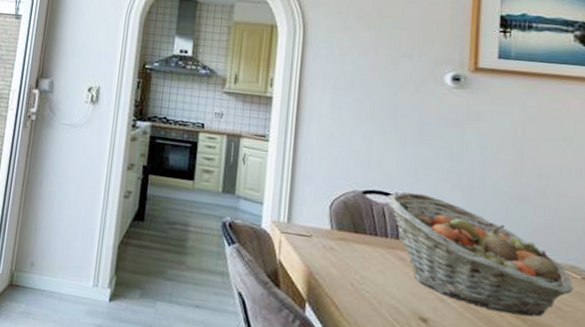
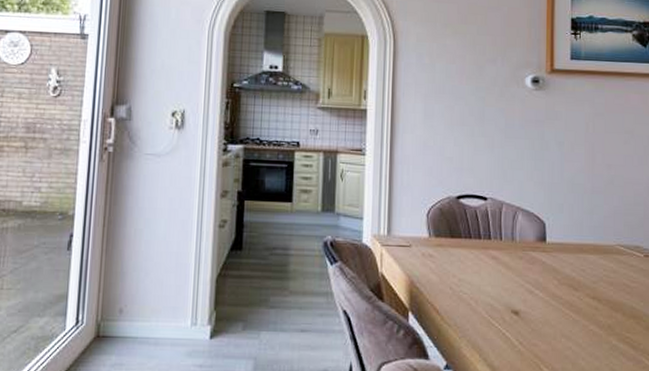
fruit basket: present [387,191,574,317] -> none [479,193,638,297]

